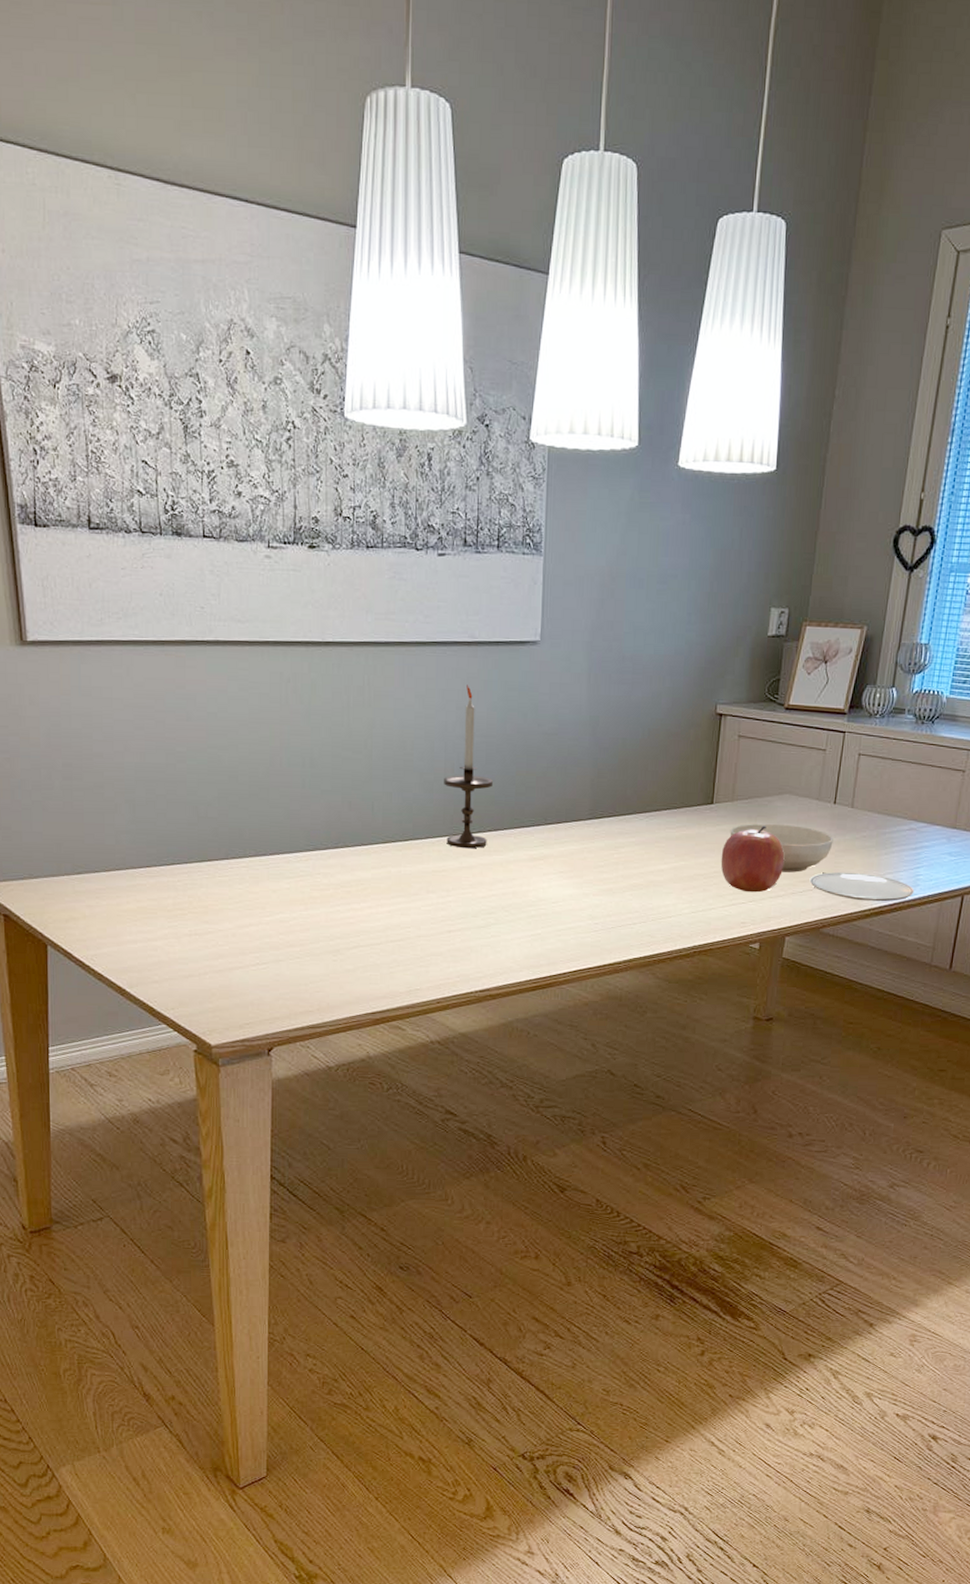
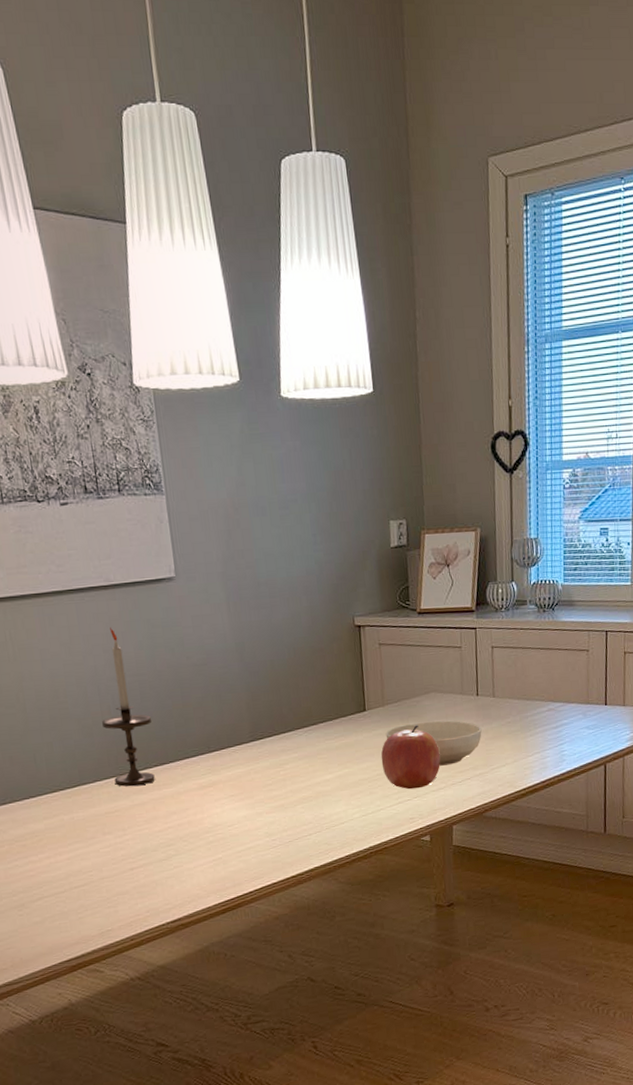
plate: present [809,871,914,902] -> none [466,756,562,782]

